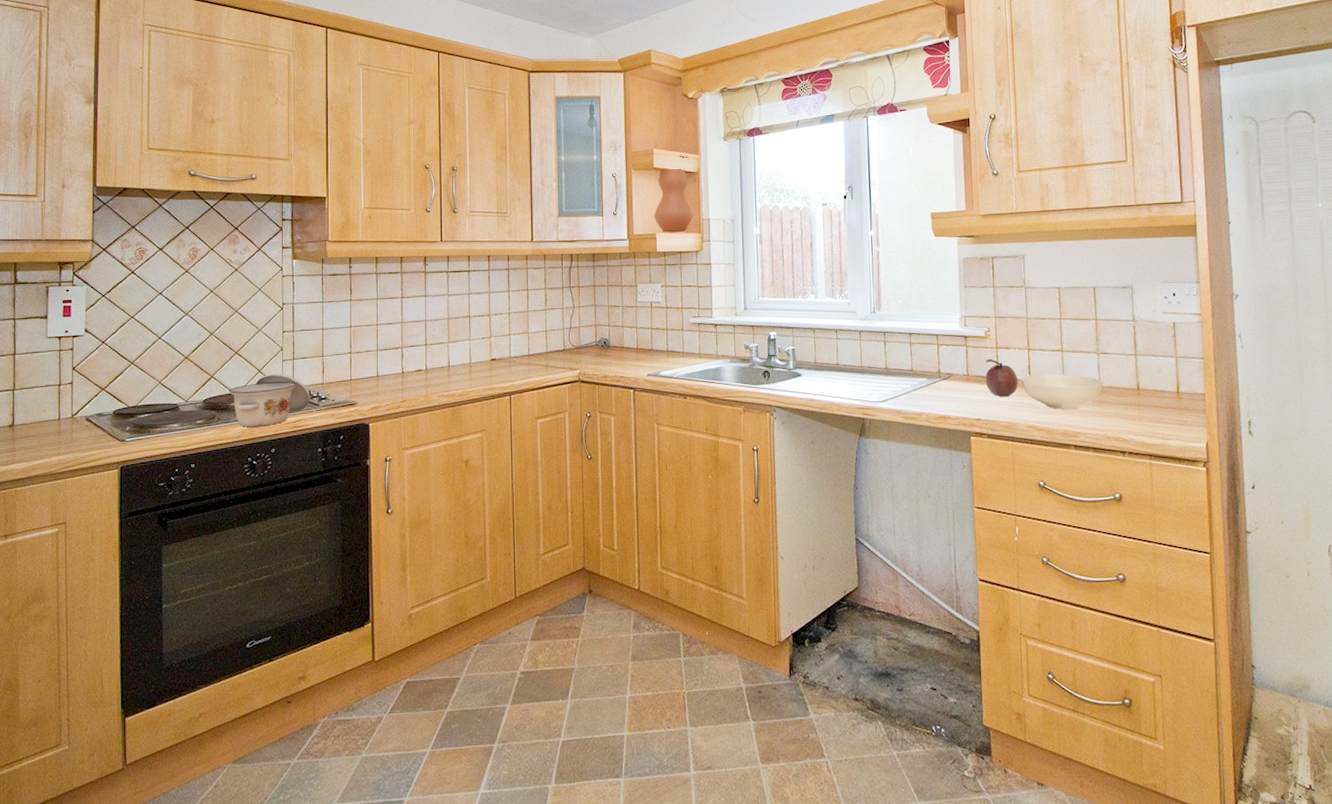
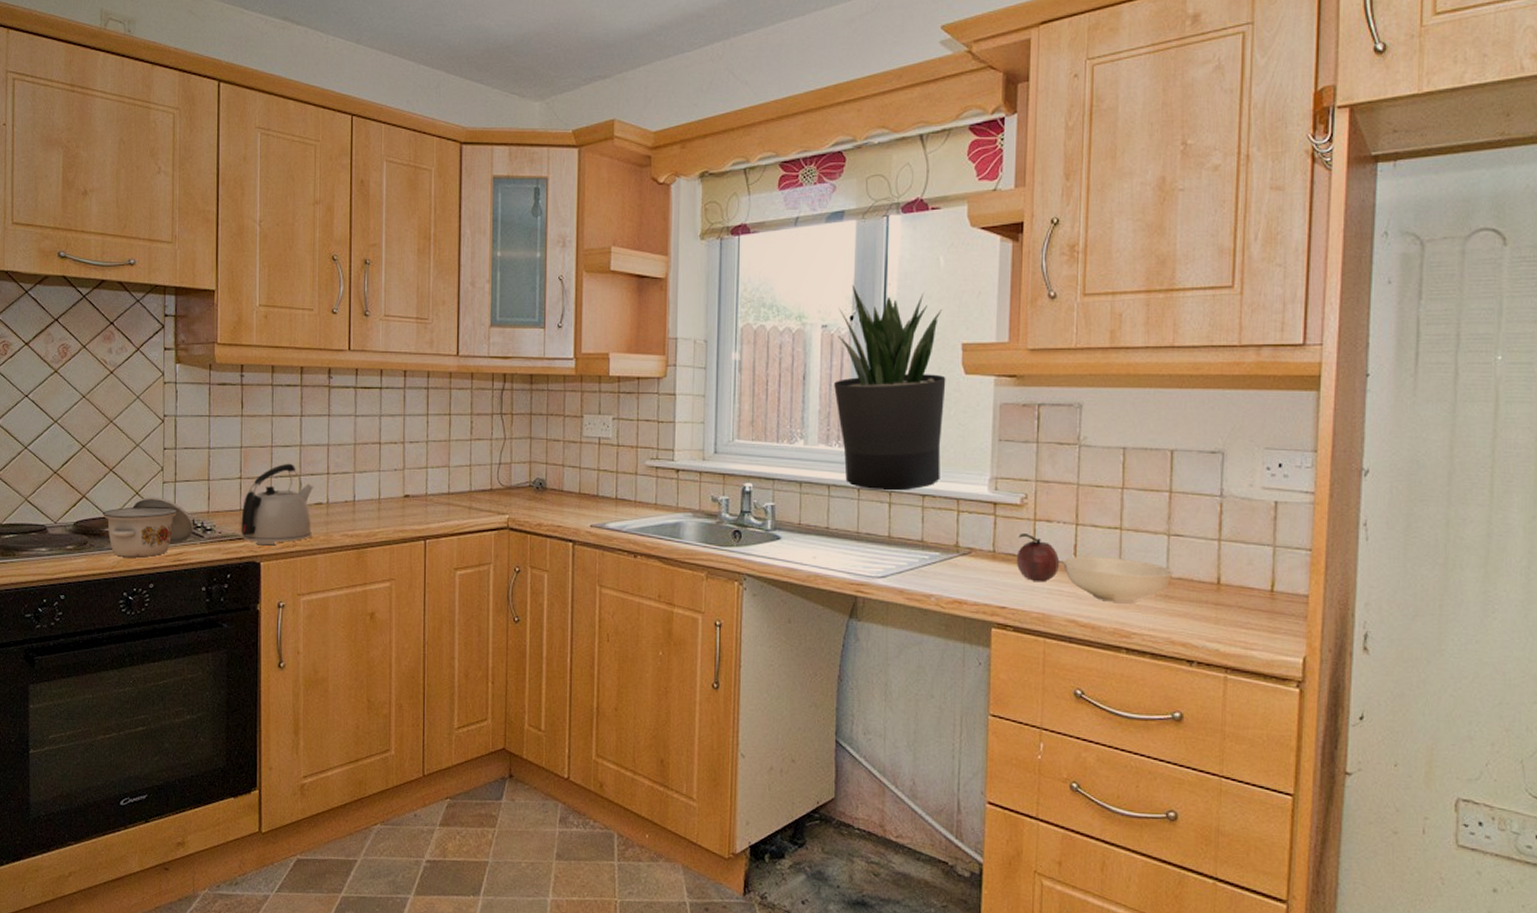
kettle: none [351,338,414,409] -> present [241,463,314,546]
vase: present [655,156,693,233] -> none [609,257,657,353]
planter: none [834,171,922,332] -> present [834,285,946,491]

